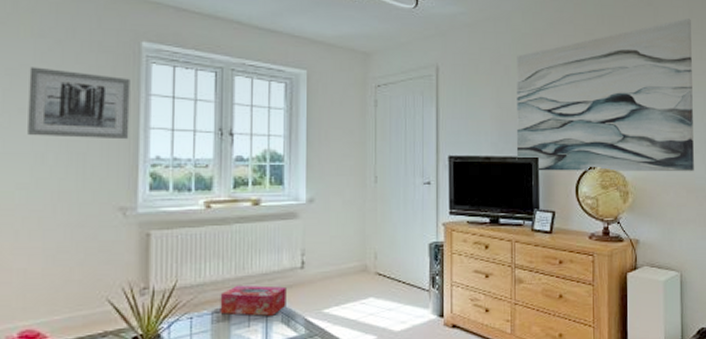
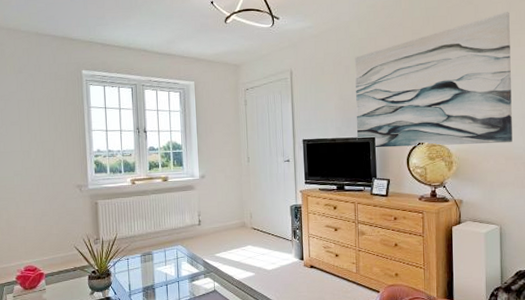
wall art: present [28,67,130,140] -> none [15,93,79,140]
tissue box: present [220,285,286,316] -> none [145,237,190,258]

